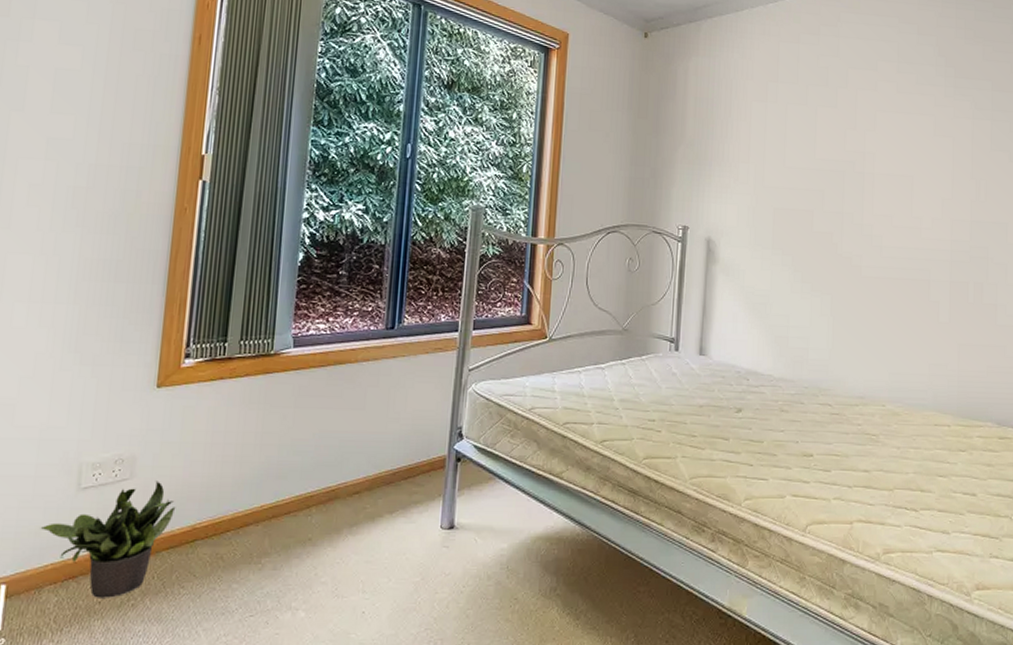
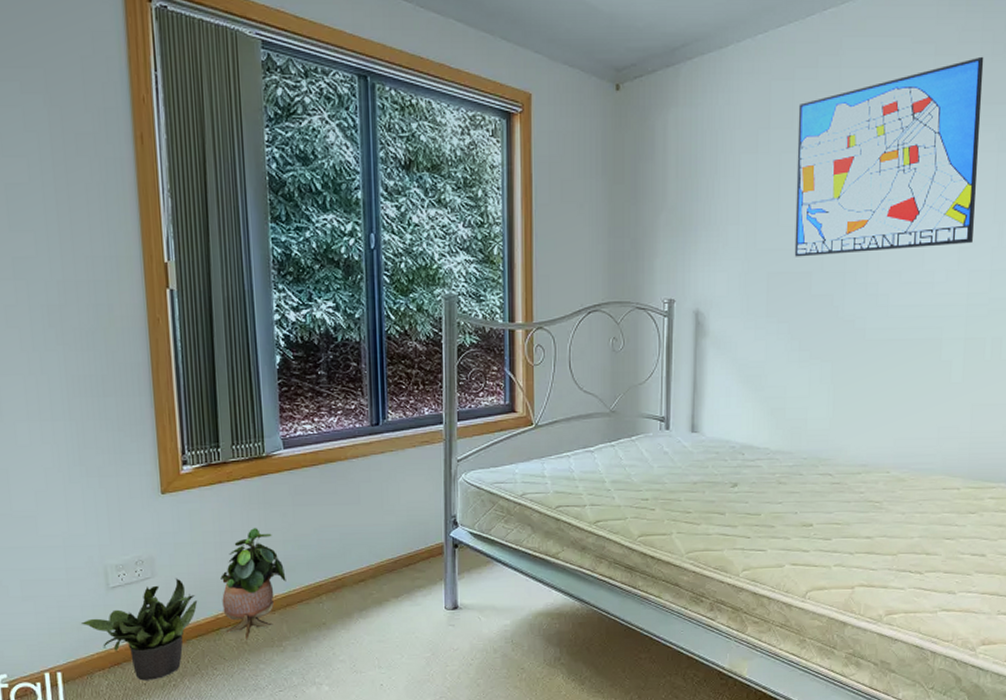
potted plant: none [201,430,276,554] -> present [220,528,286,639]
wall art: none [798,39,958,197] -> present [794,56,984,257]

